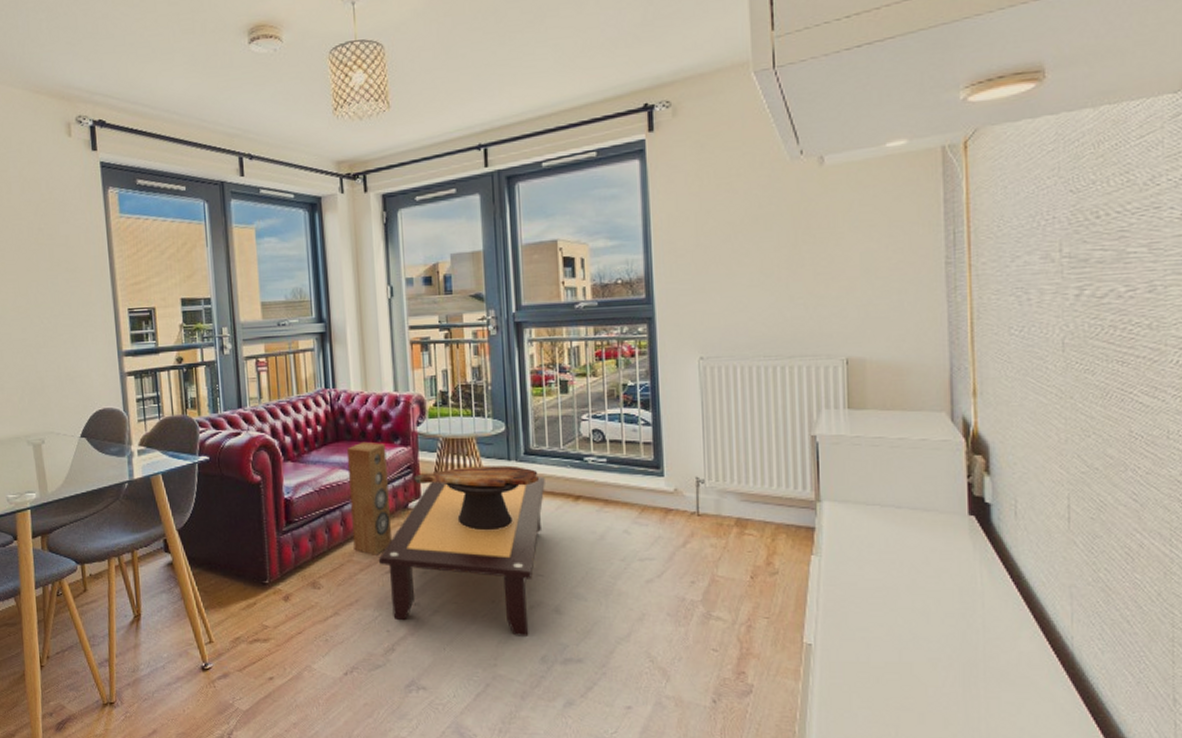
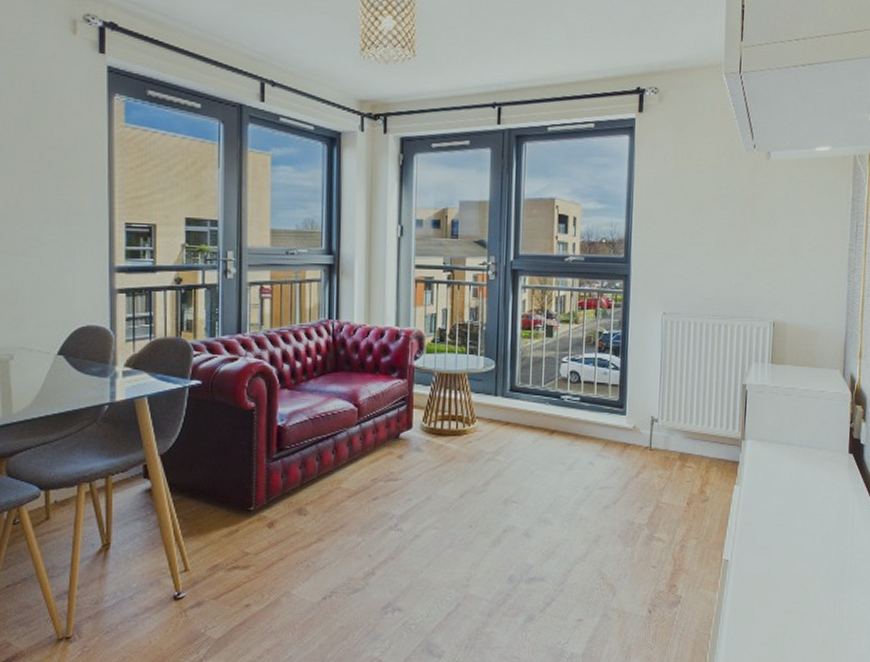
speaker: present [346,441,393,555] -> none [343,373,383,483]
coffee table: present [379,476,545,636] -> none [367,412,526,558]
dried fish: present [413,465,539,531] -> none [406,400,521,461]

